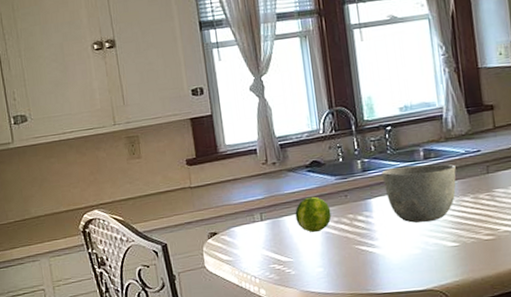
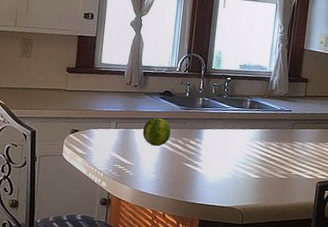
bowl: present [381,163,456,223] -> none [215,109,271,157]

